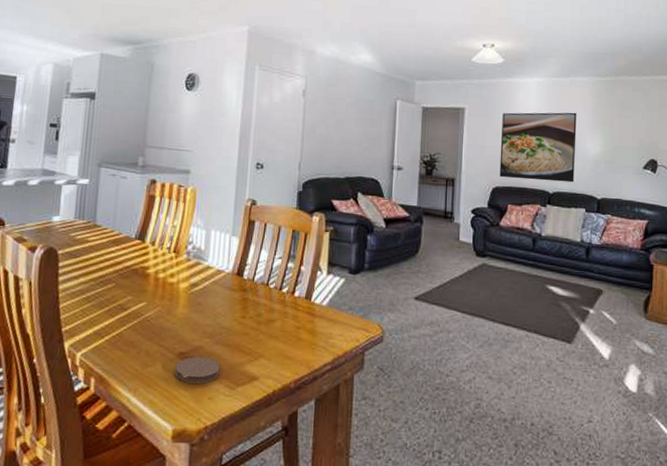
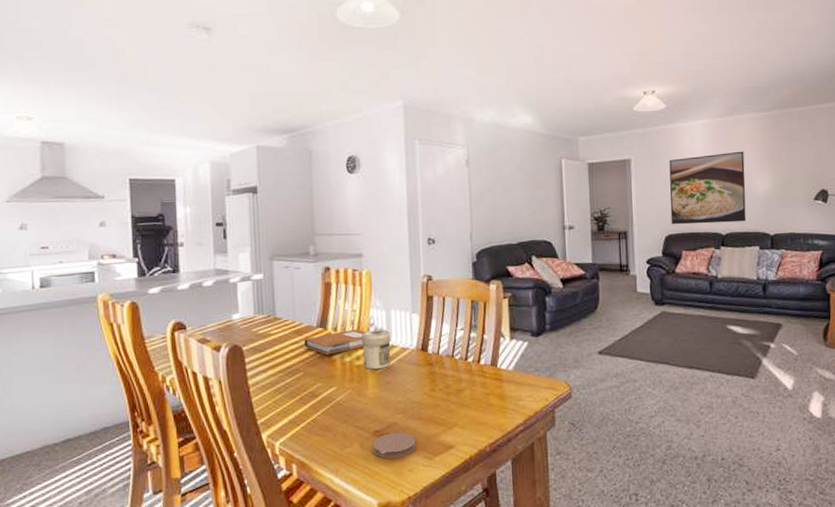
notebook: none [120,245,184,269] -> present [304,329,366,355]
jar: none [177,248,208,290] -> present [362,330,391,370]

